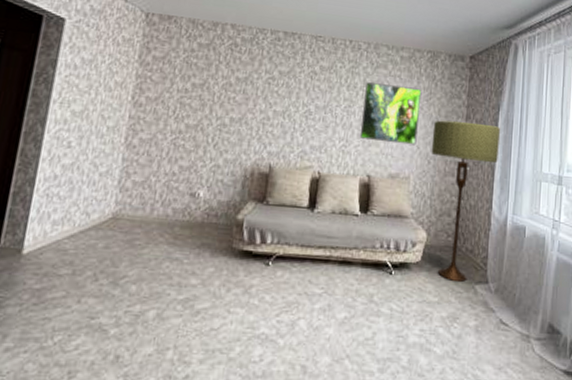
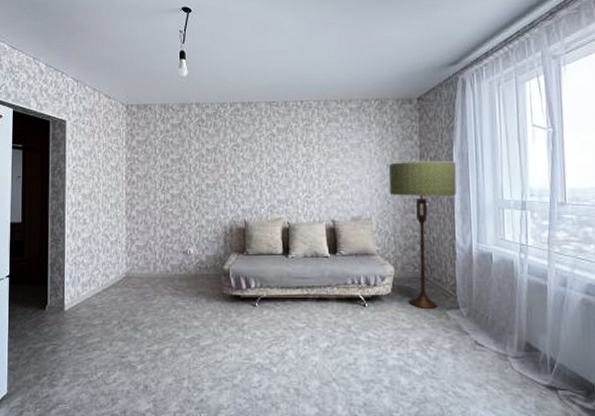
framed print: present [359,82,422,145] -> none [320,135,374,189]

